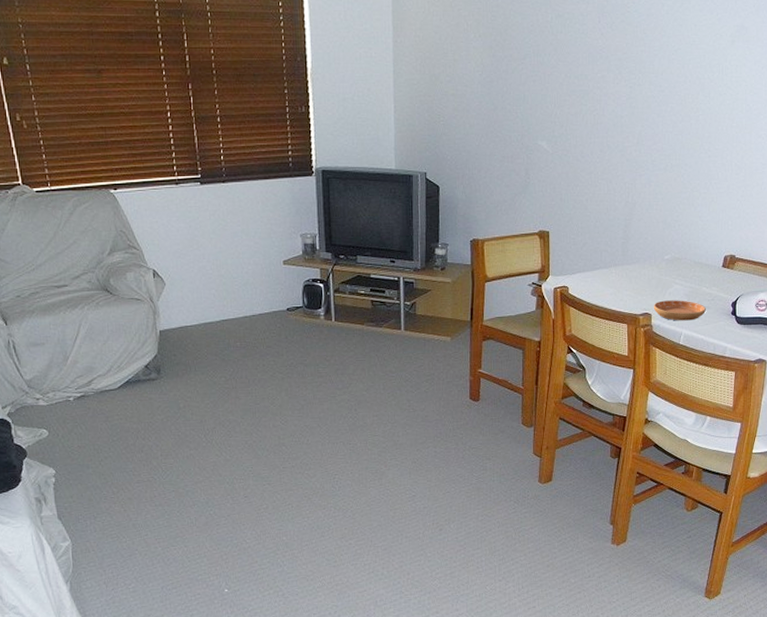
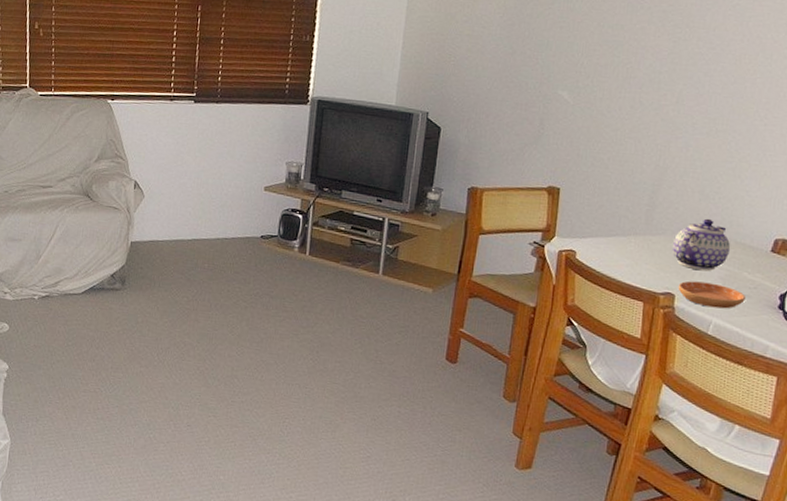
teapot: none [646,244,691,291] -> present [672,218,731,271]

